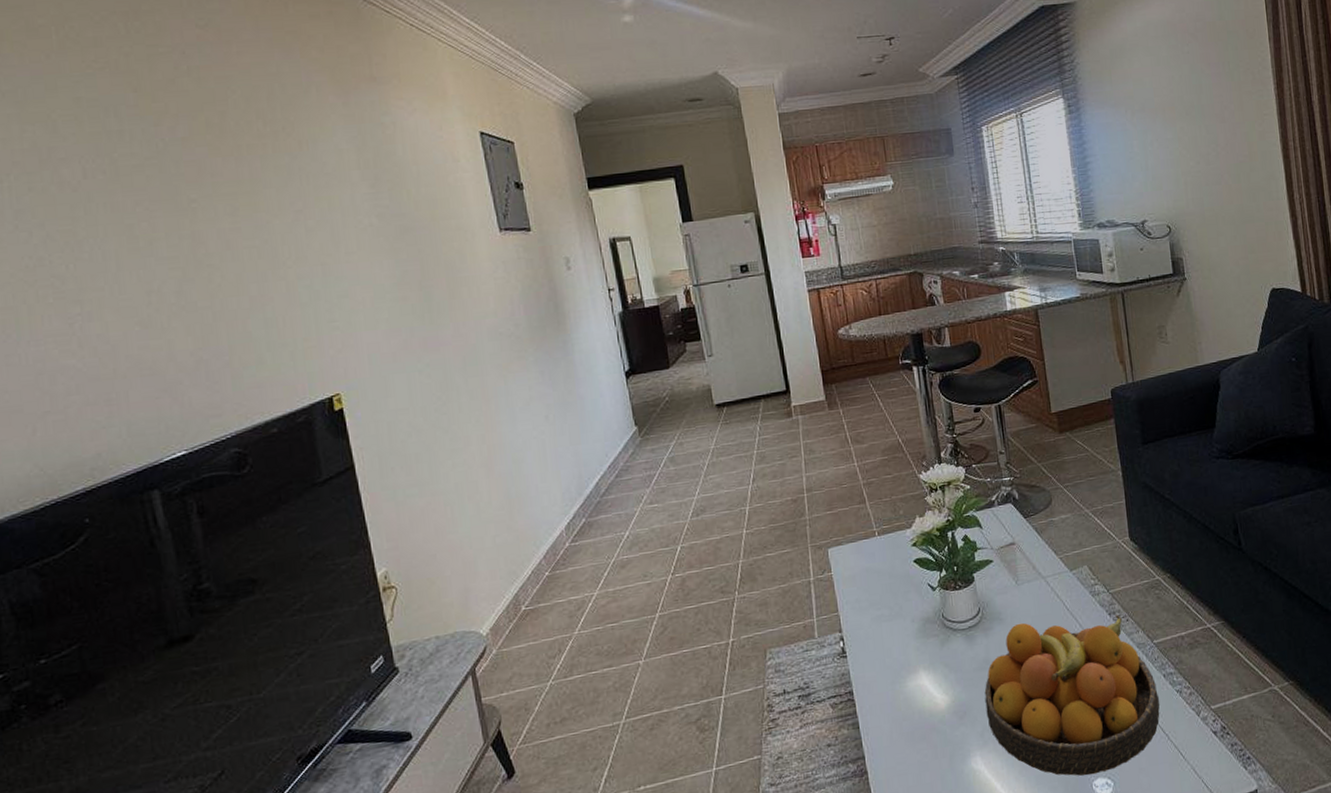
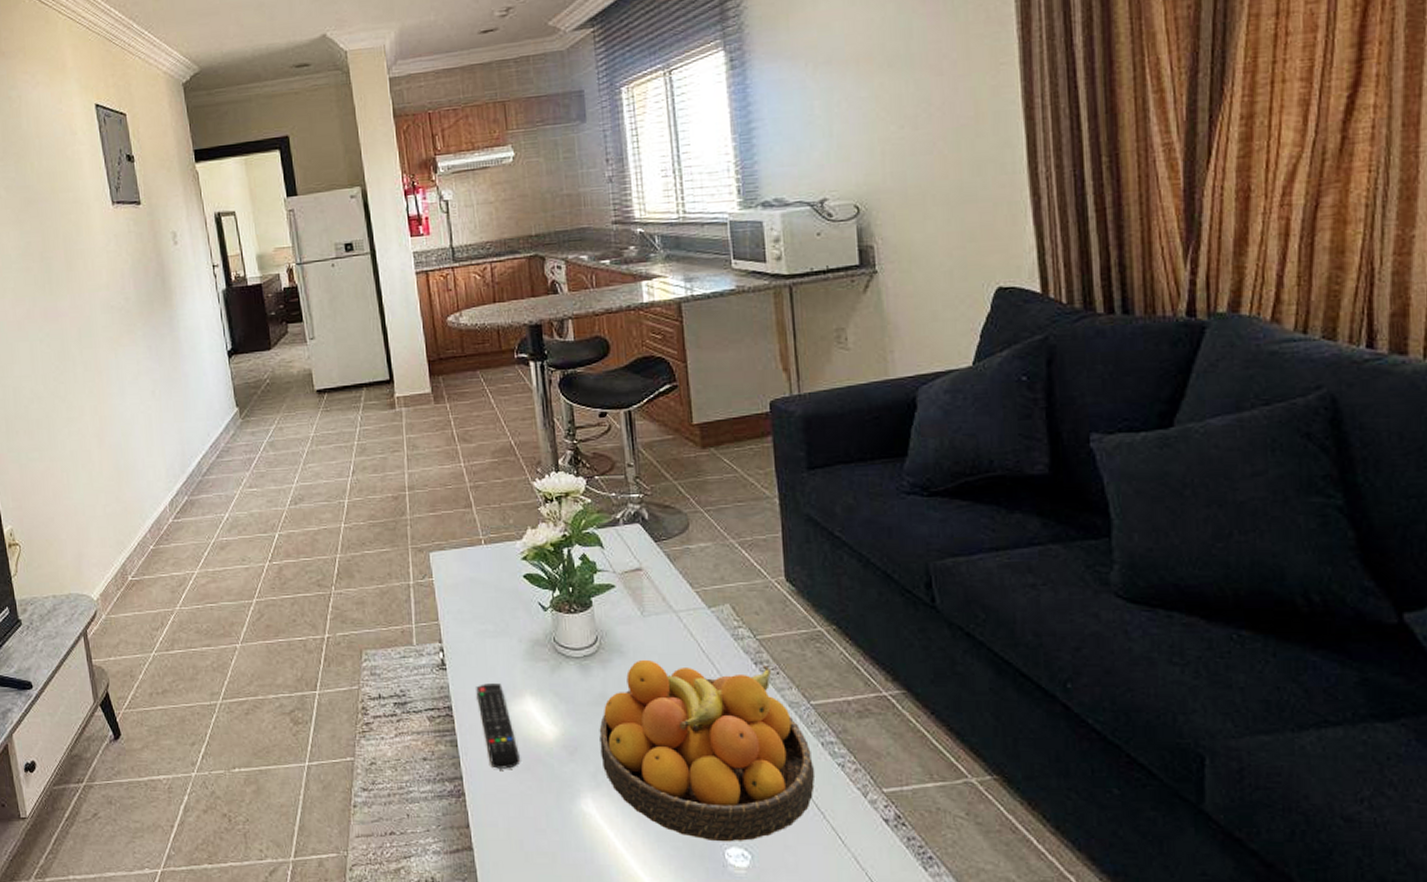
remote control: none [874,663,917,743] -> present [476,683,521,769]

